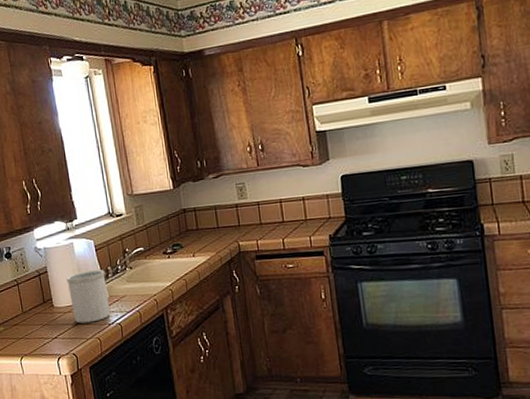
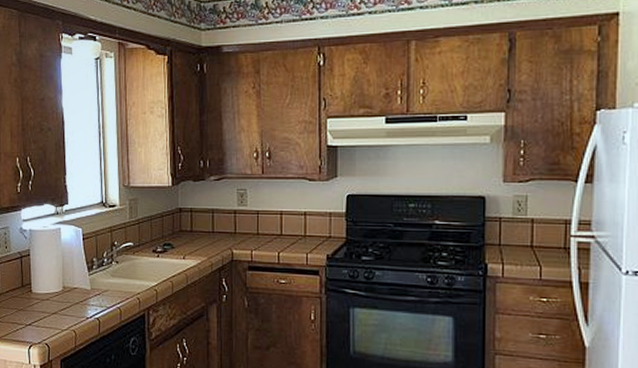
utensil holder: present [66,269,111,324] -> none [49,258,90,314]

